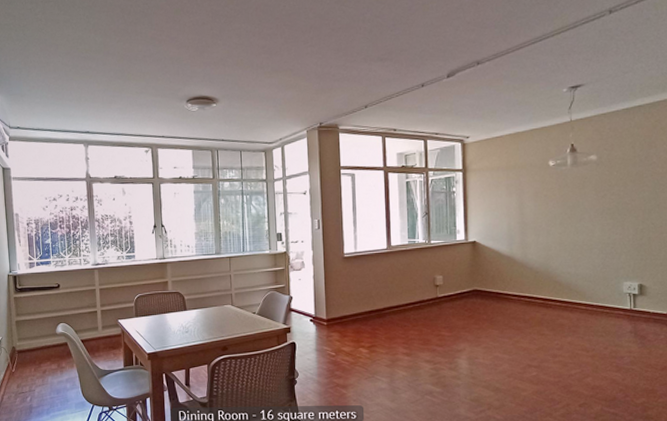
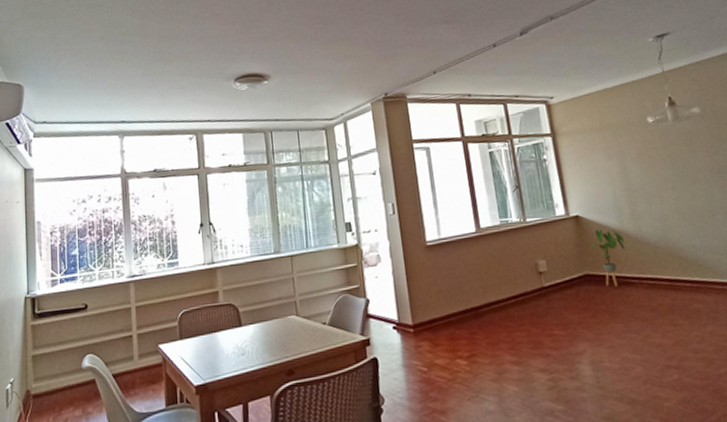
house plant: none [481,254,512,301] -> present [590,229,626,287]

